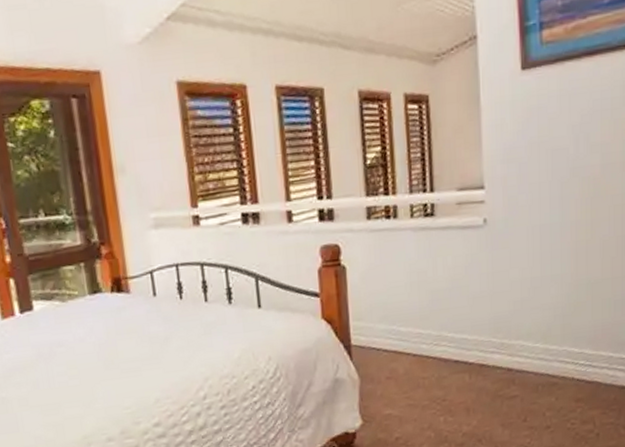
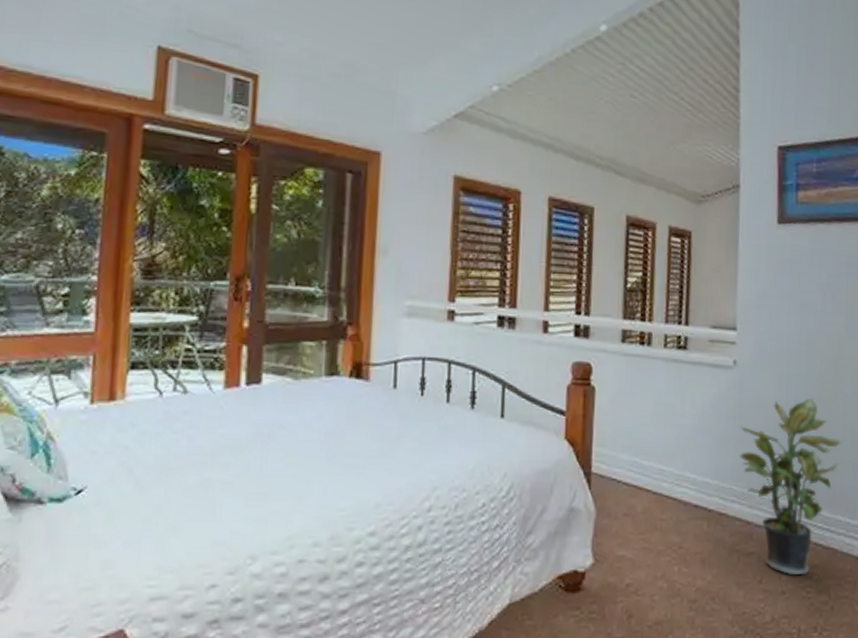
potted plant: none [495,244,601,411] -> present [739,398,841,576]

